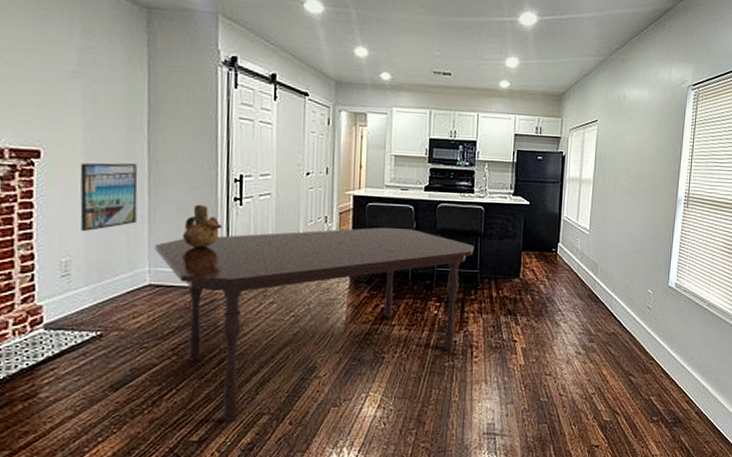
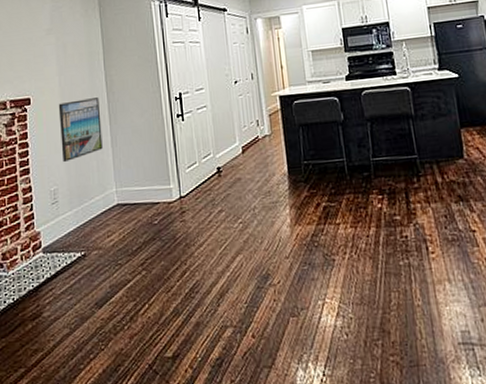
dining table: present [155,227,474,422] -> none [119,121,408,336]
ceramic vessel: present [183,204,223,249] -> none [139,125,170,166]

